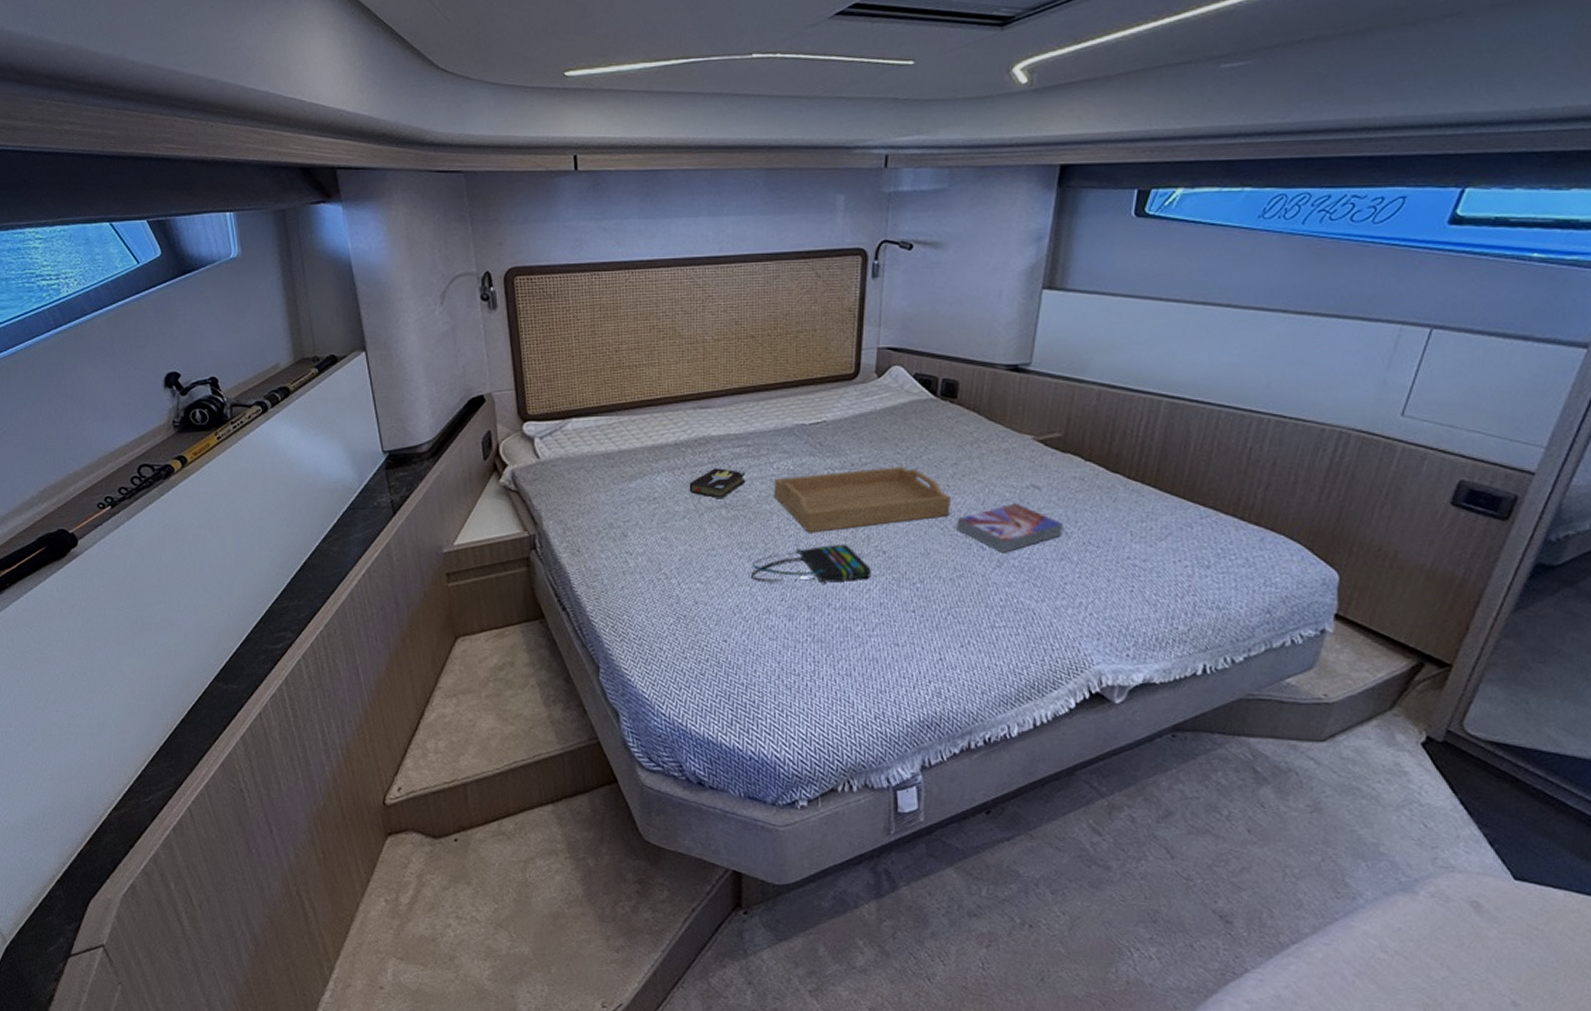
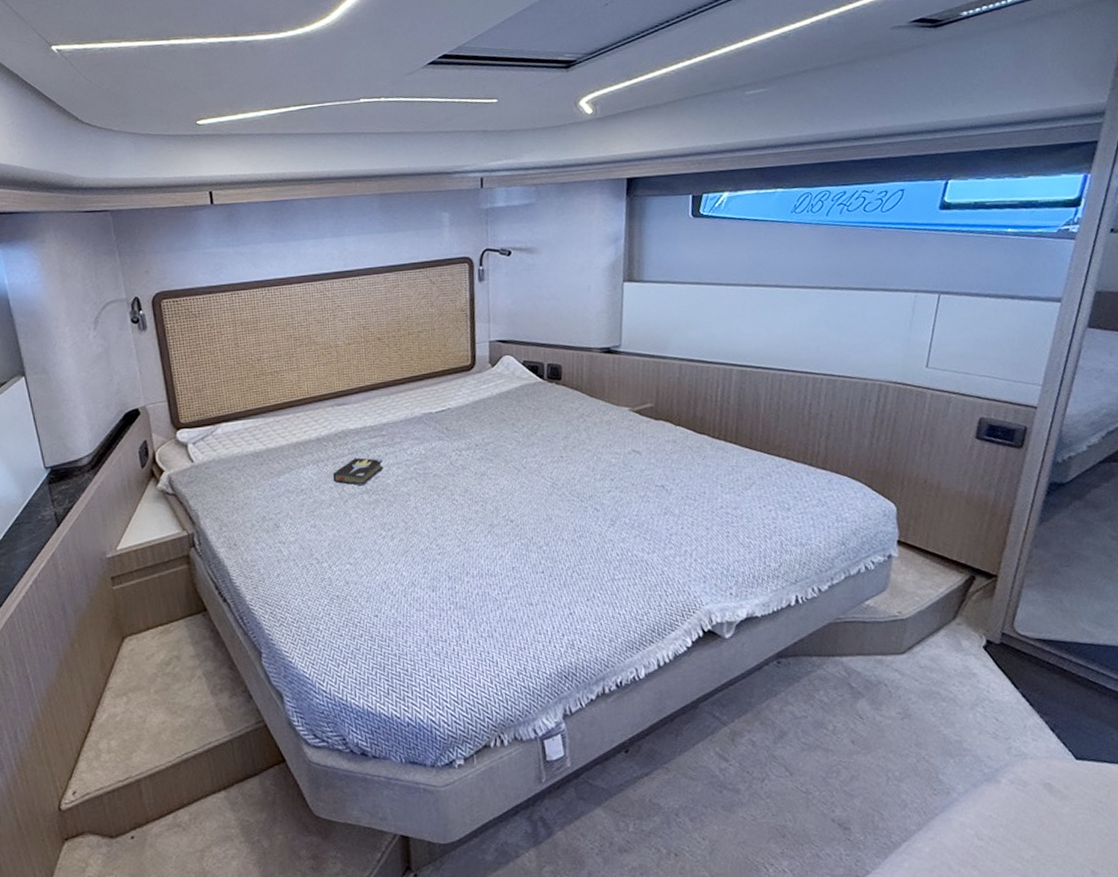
tote bag: present [751,544,871,584] -> none [395,516,502,558]
serving tray: present [773,467,951,533] -> none [409,443,566,510]
textbook: present [956,503,1064,553] -> none [572,467,664,513]

